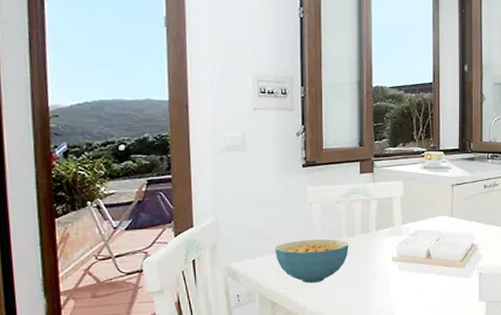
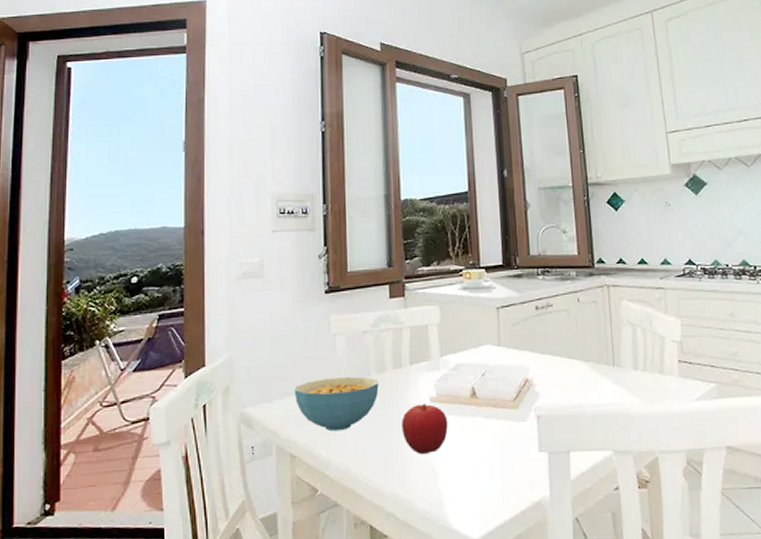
fruit: none [367,262,406,302] -> present [401,403,448,454]

